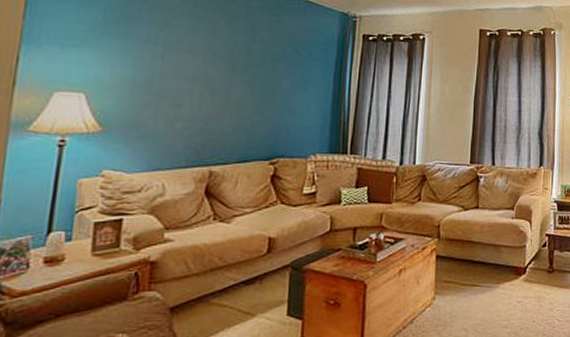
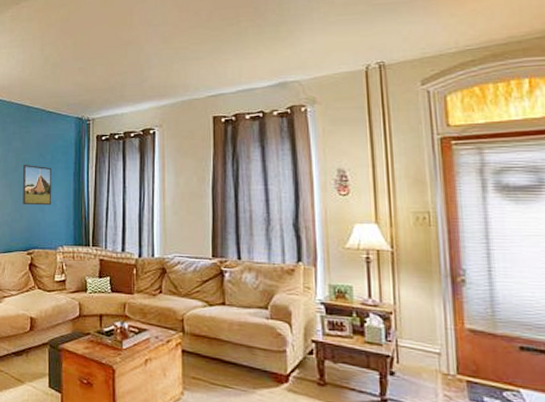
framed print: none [267,59,307,108] -> present [23,165,52,206]

